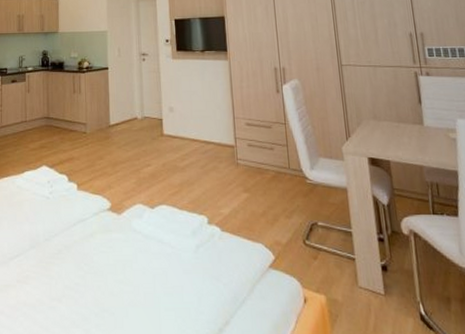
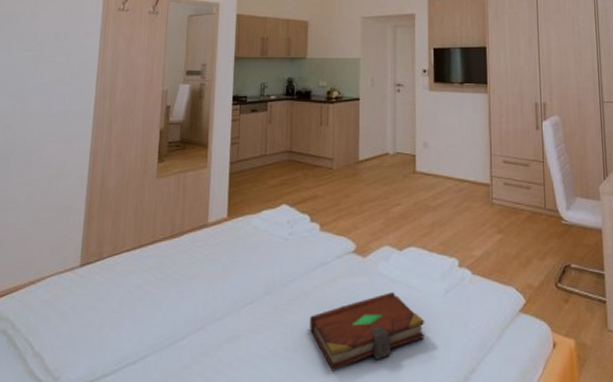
book: none [72,248,179,320] -> present [310,292,425,372]

